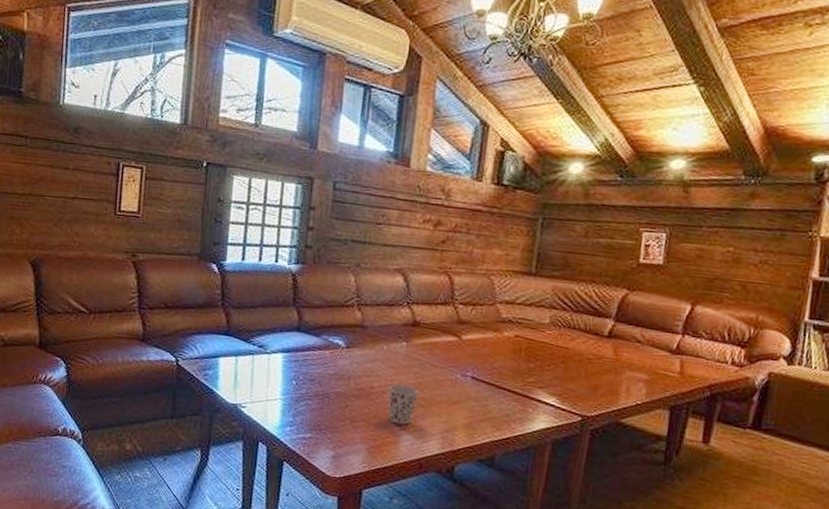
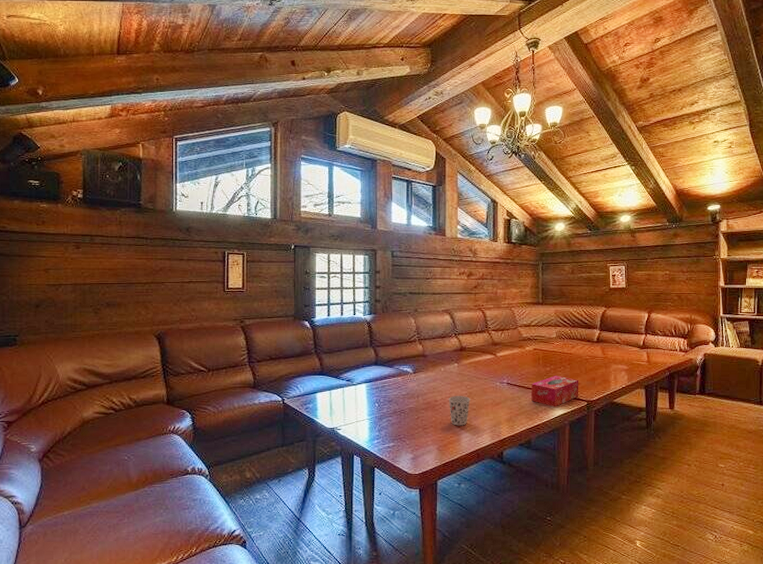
tissue box: none [502,375,574,418] -> present [531,375,579,407]

